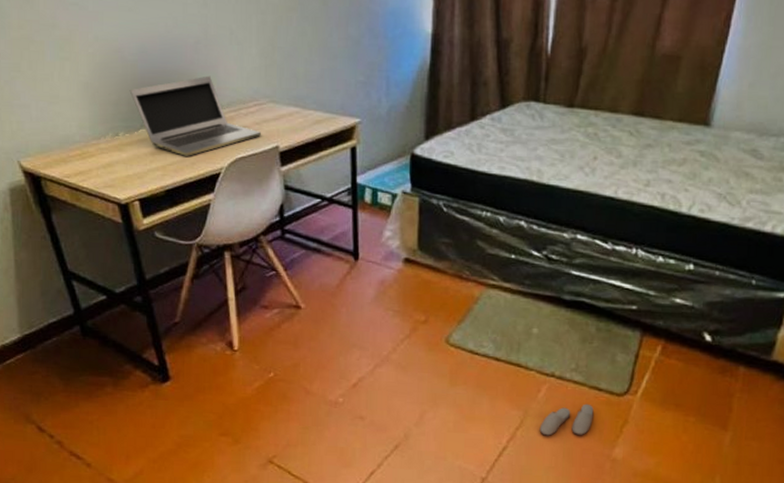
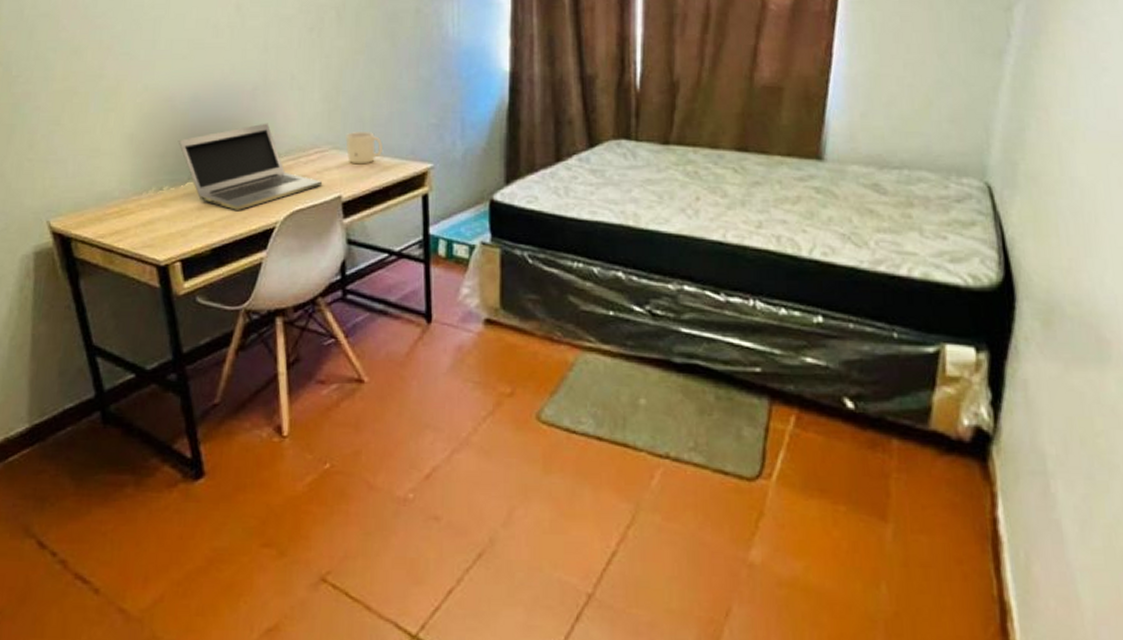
mug: none [281,87,315,118] -> present [345,132,383,165]
slippers: present [539,403,594,436] -> none [655,492,721,535]

